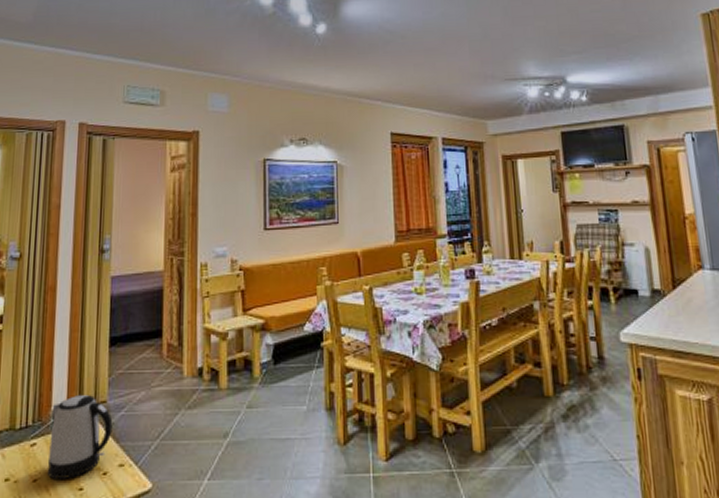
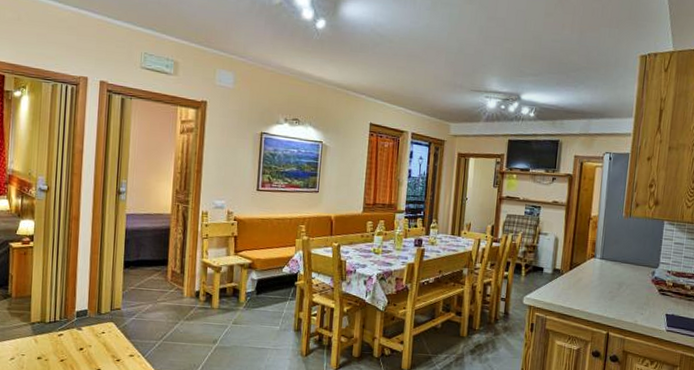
kettle: present [47,395,113,481] -> none [72,302,125,362]

